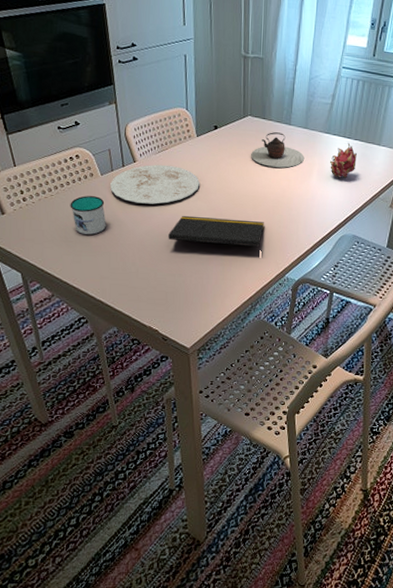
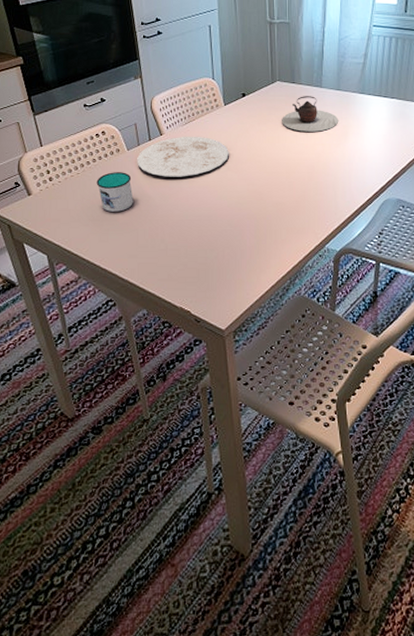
notepad: present [168,215,264,249] -> none [198,187,299,219]
fruit: present [330,143,357,178] -> none [367,102,395,139]

